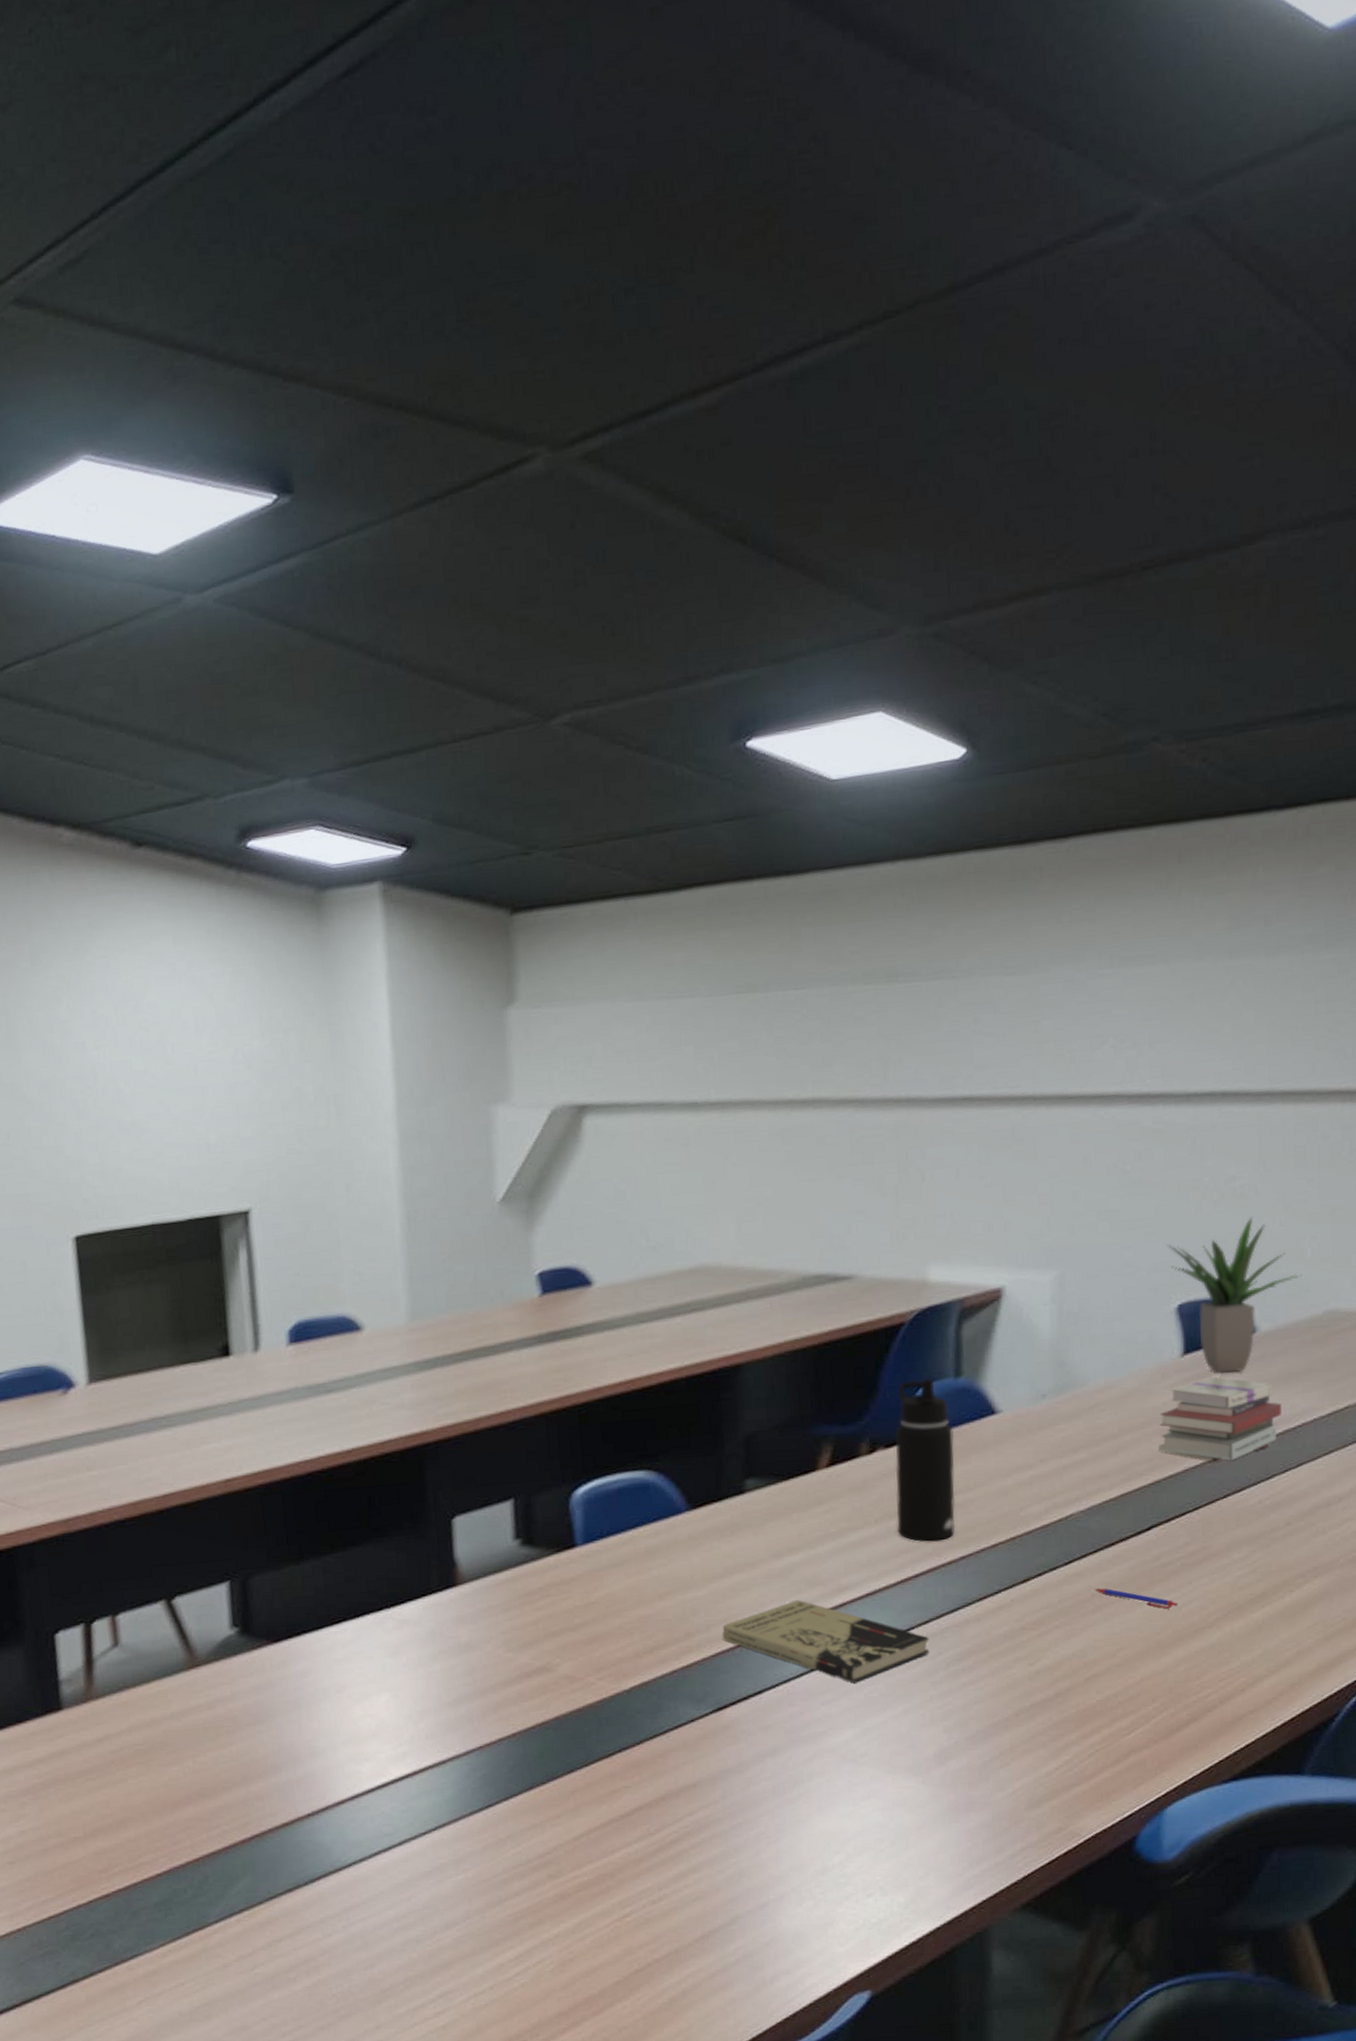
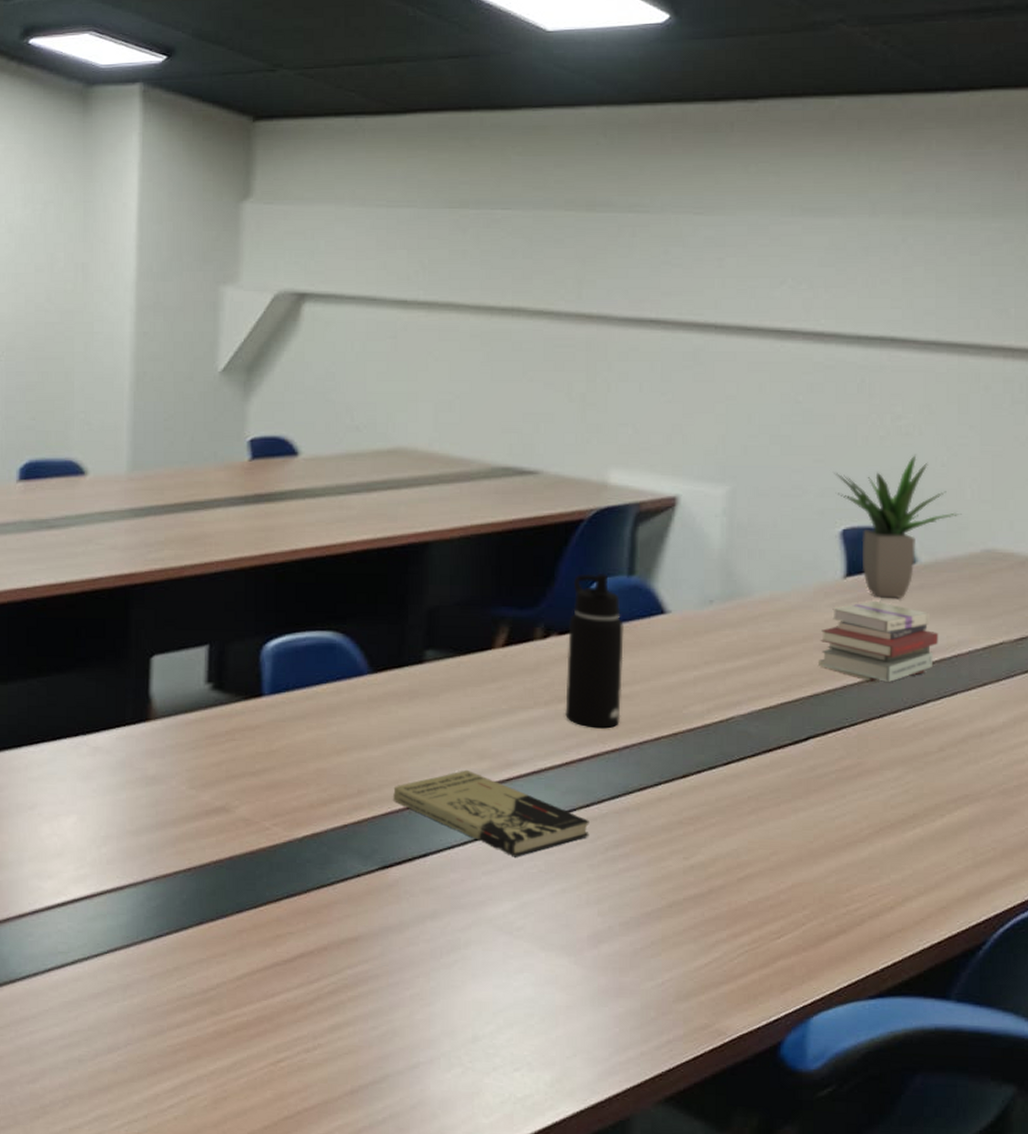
pen: present [1094,1588,1178,1609] -> none [750,791,831,819]

